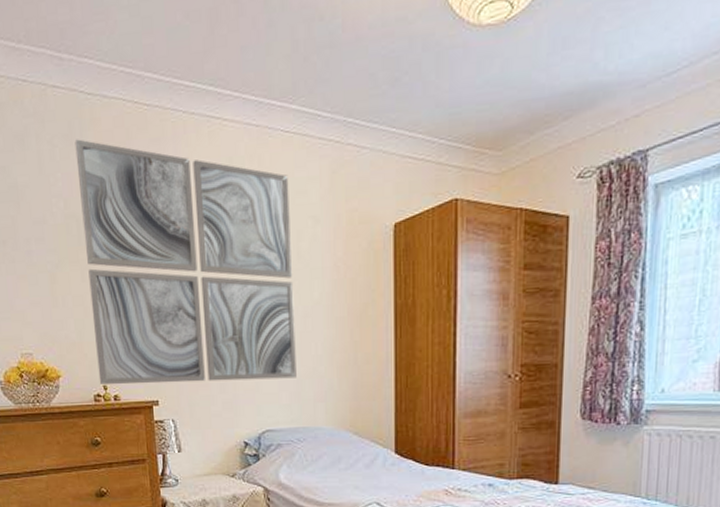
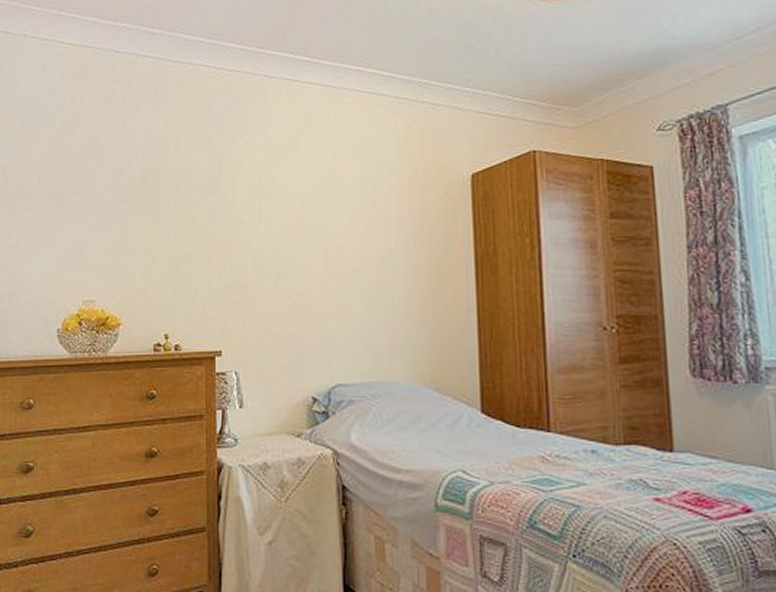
wall art: present [75,139,297,385] -> none [158,100,371,334]

